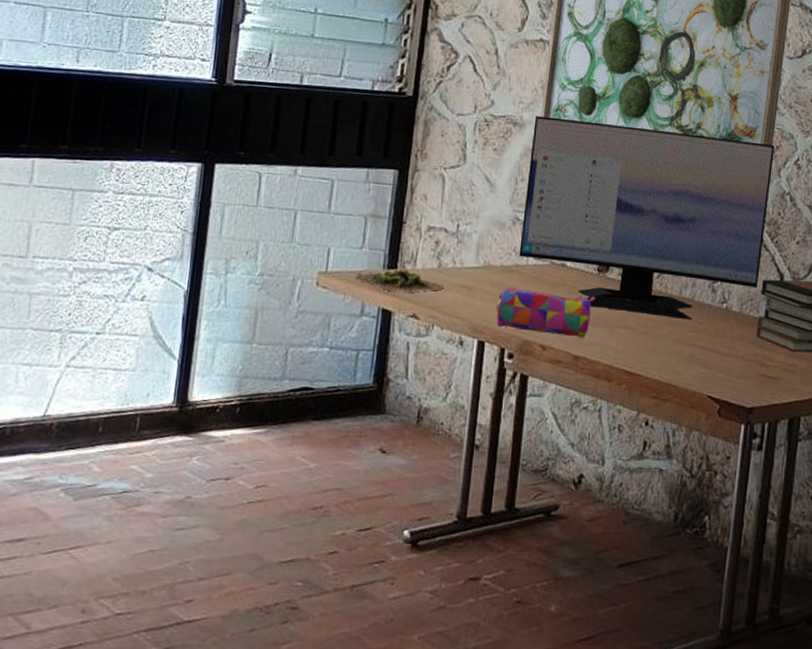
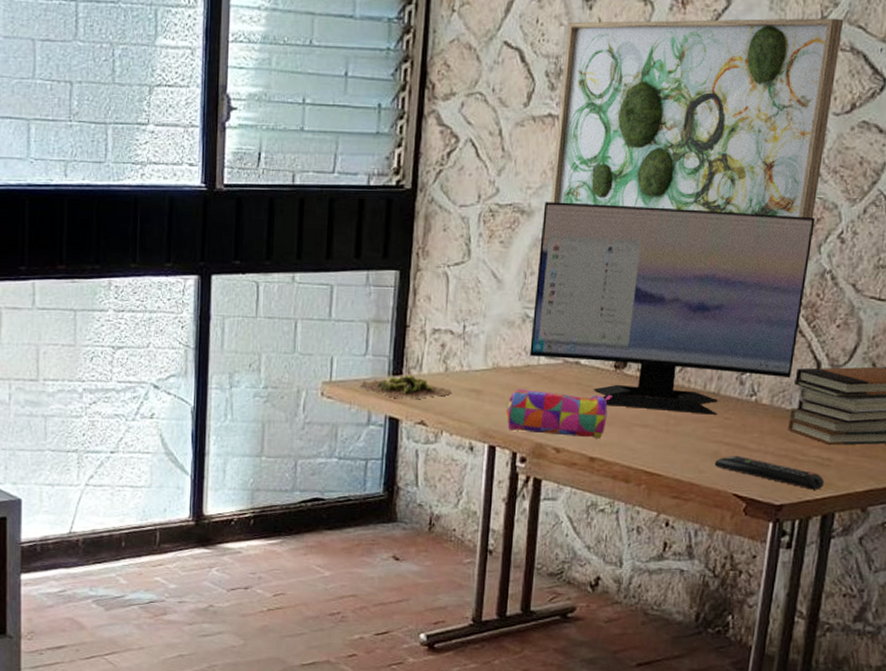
remote control: none [690,358,790,395] -> present [714,455,825,490]

